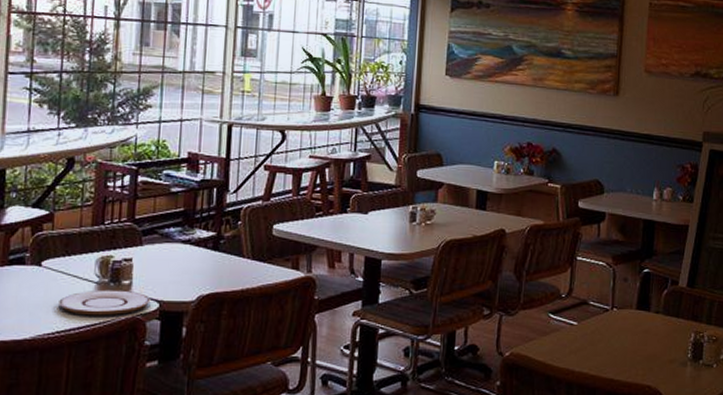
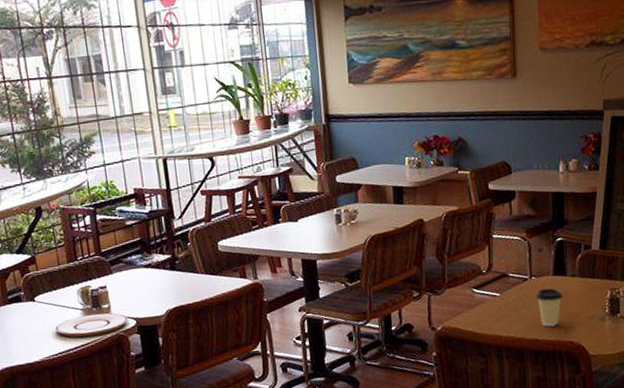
coffee cup: none [615,322,644,366] -> present [536,288,563,327]

